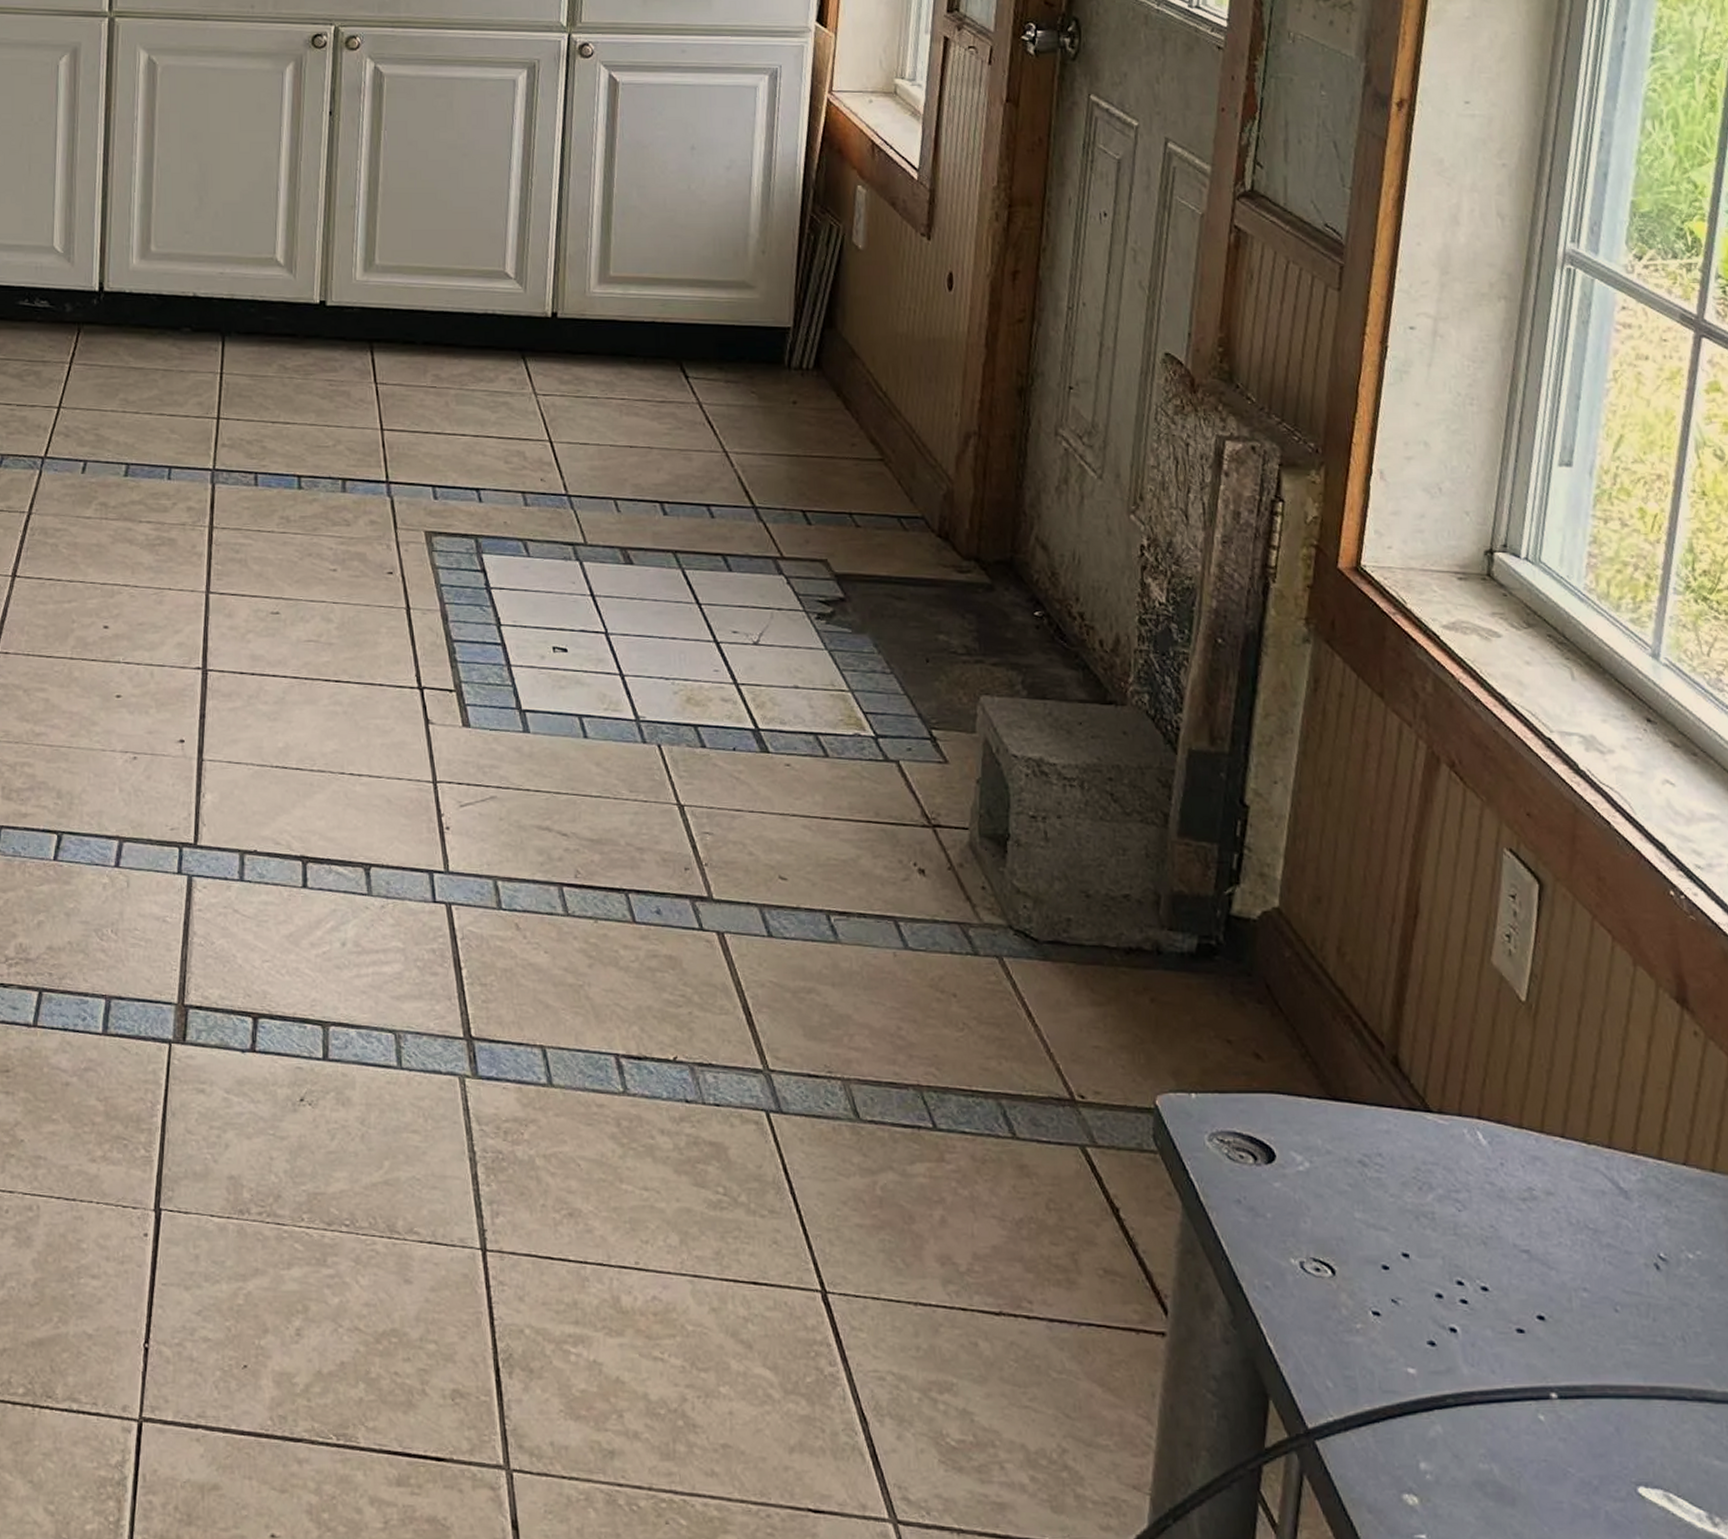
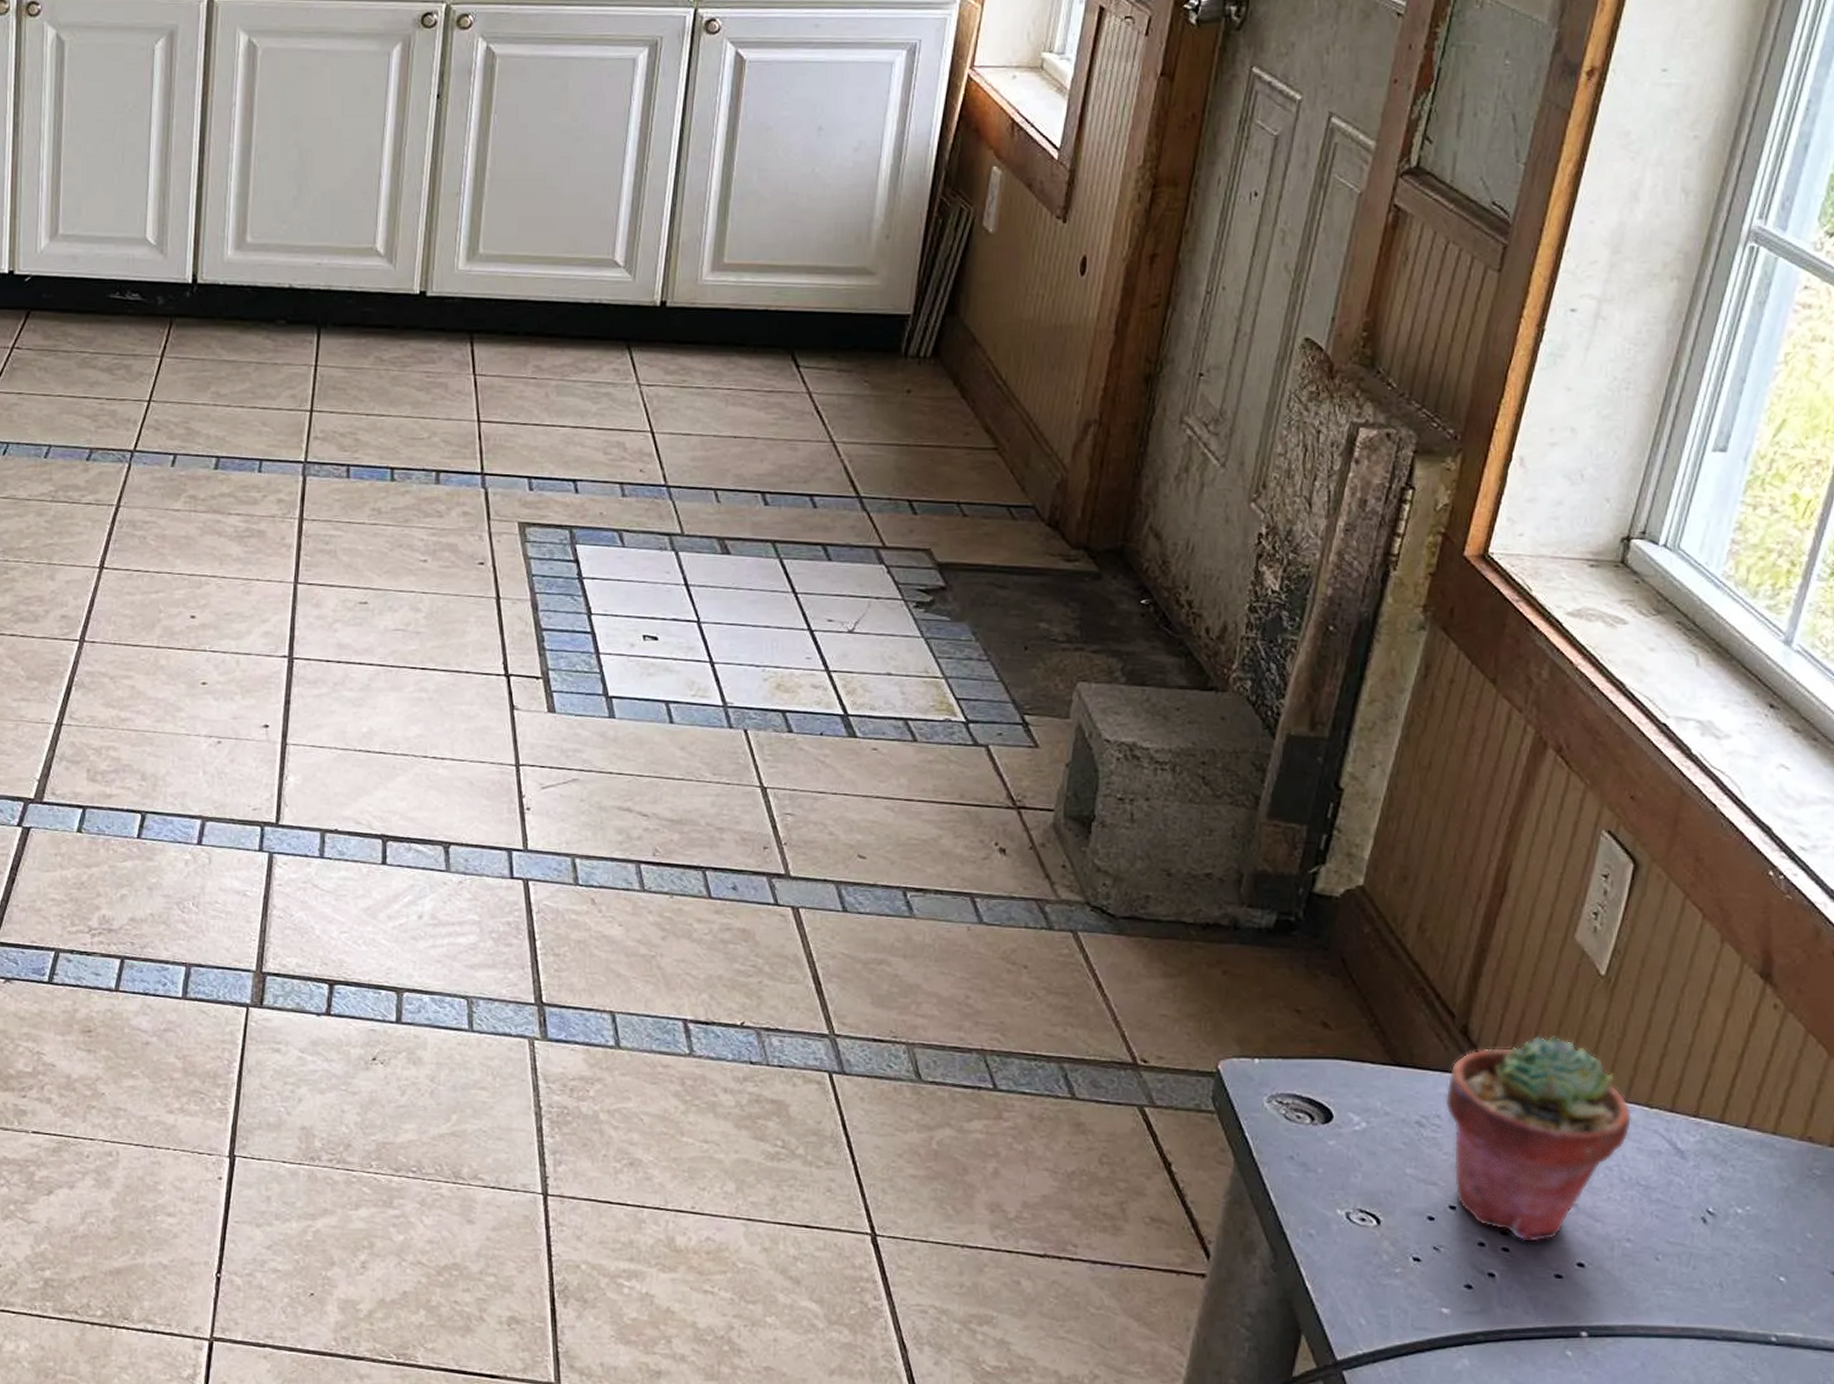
potted succulent: none [1384,1067,1573,1294] -> present [1445,1036,1633,1243]

